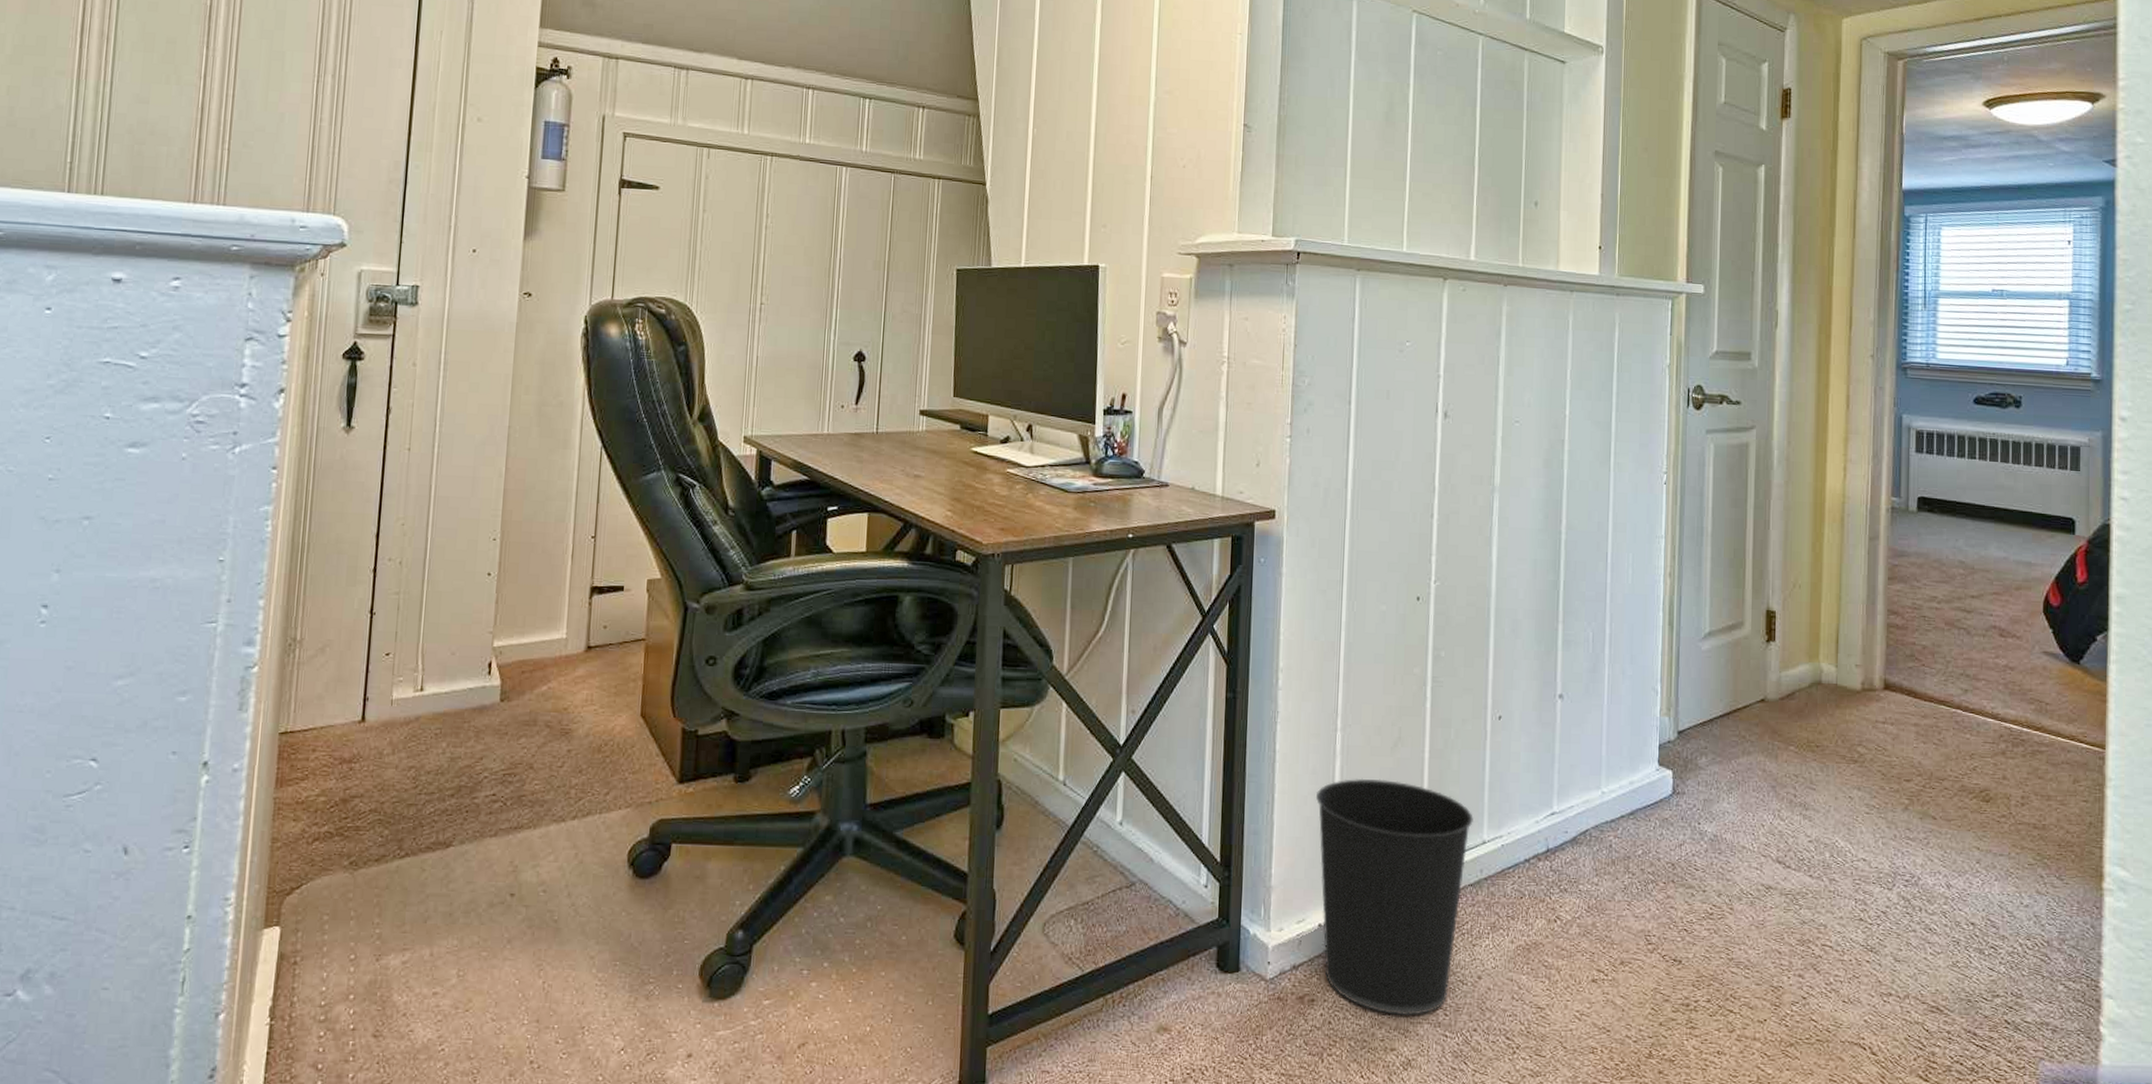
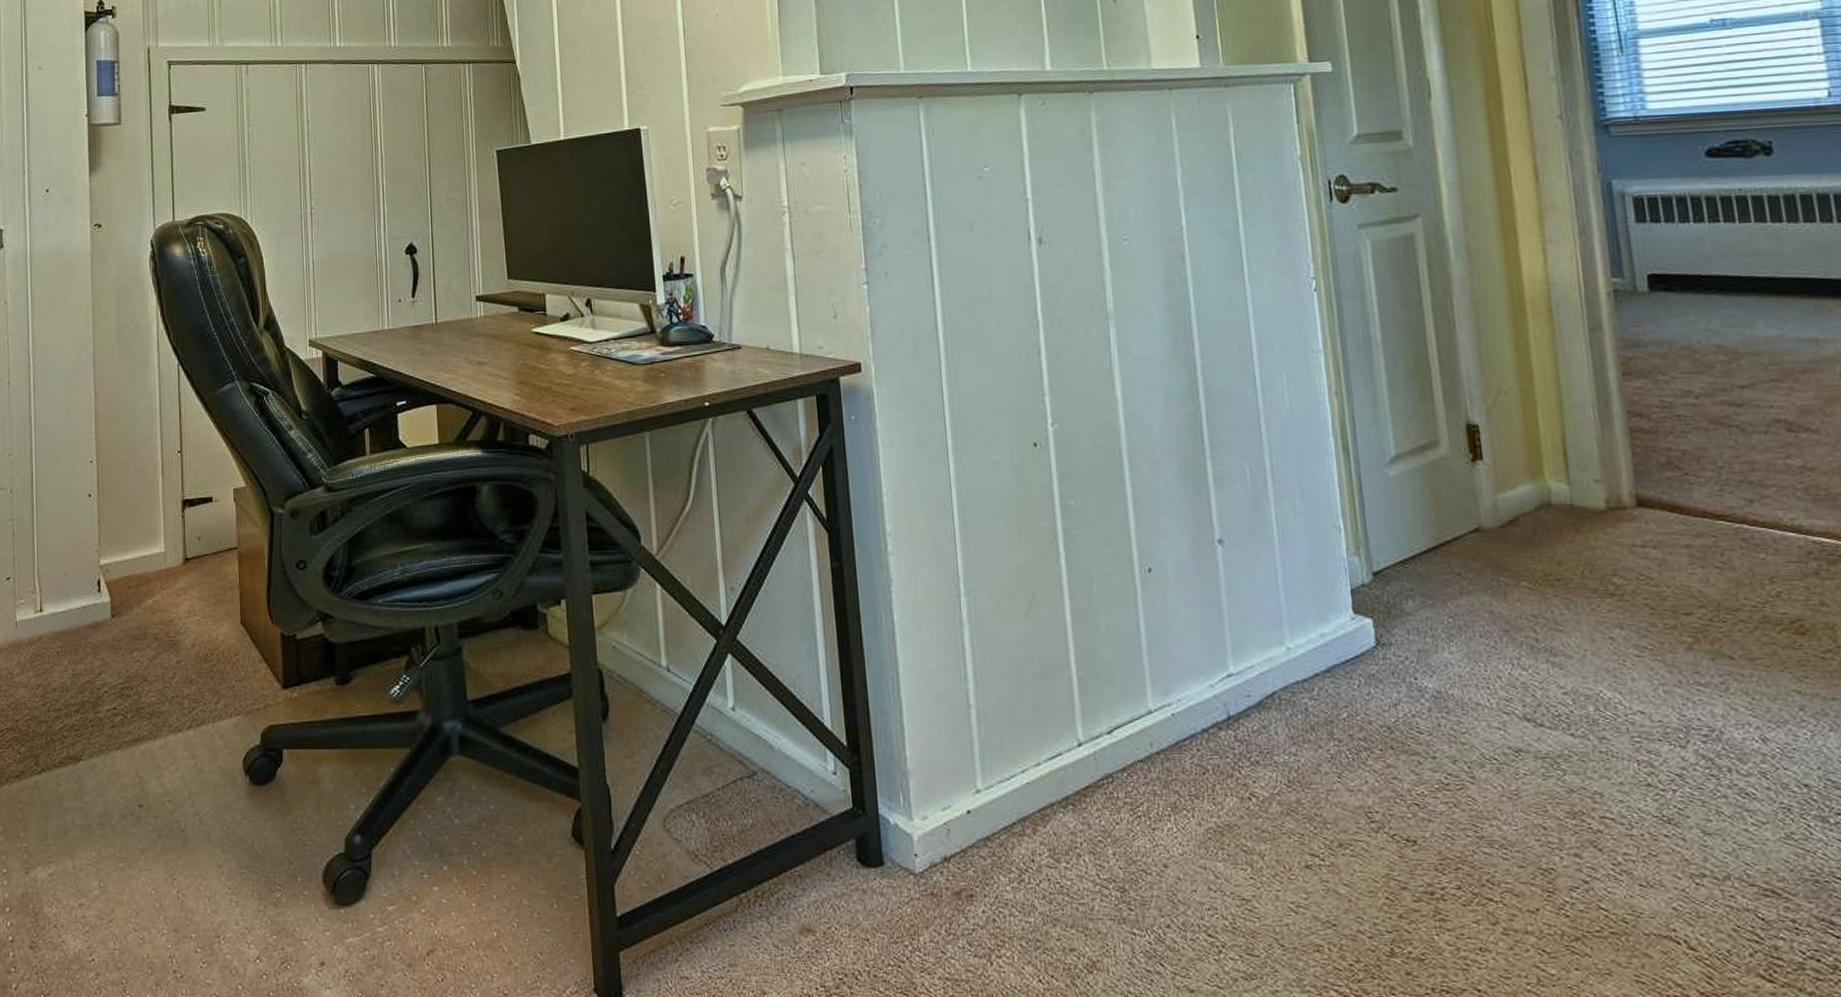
wastebasket: present [1315,778,1473,1016] -> none [945,646,1134,912]

